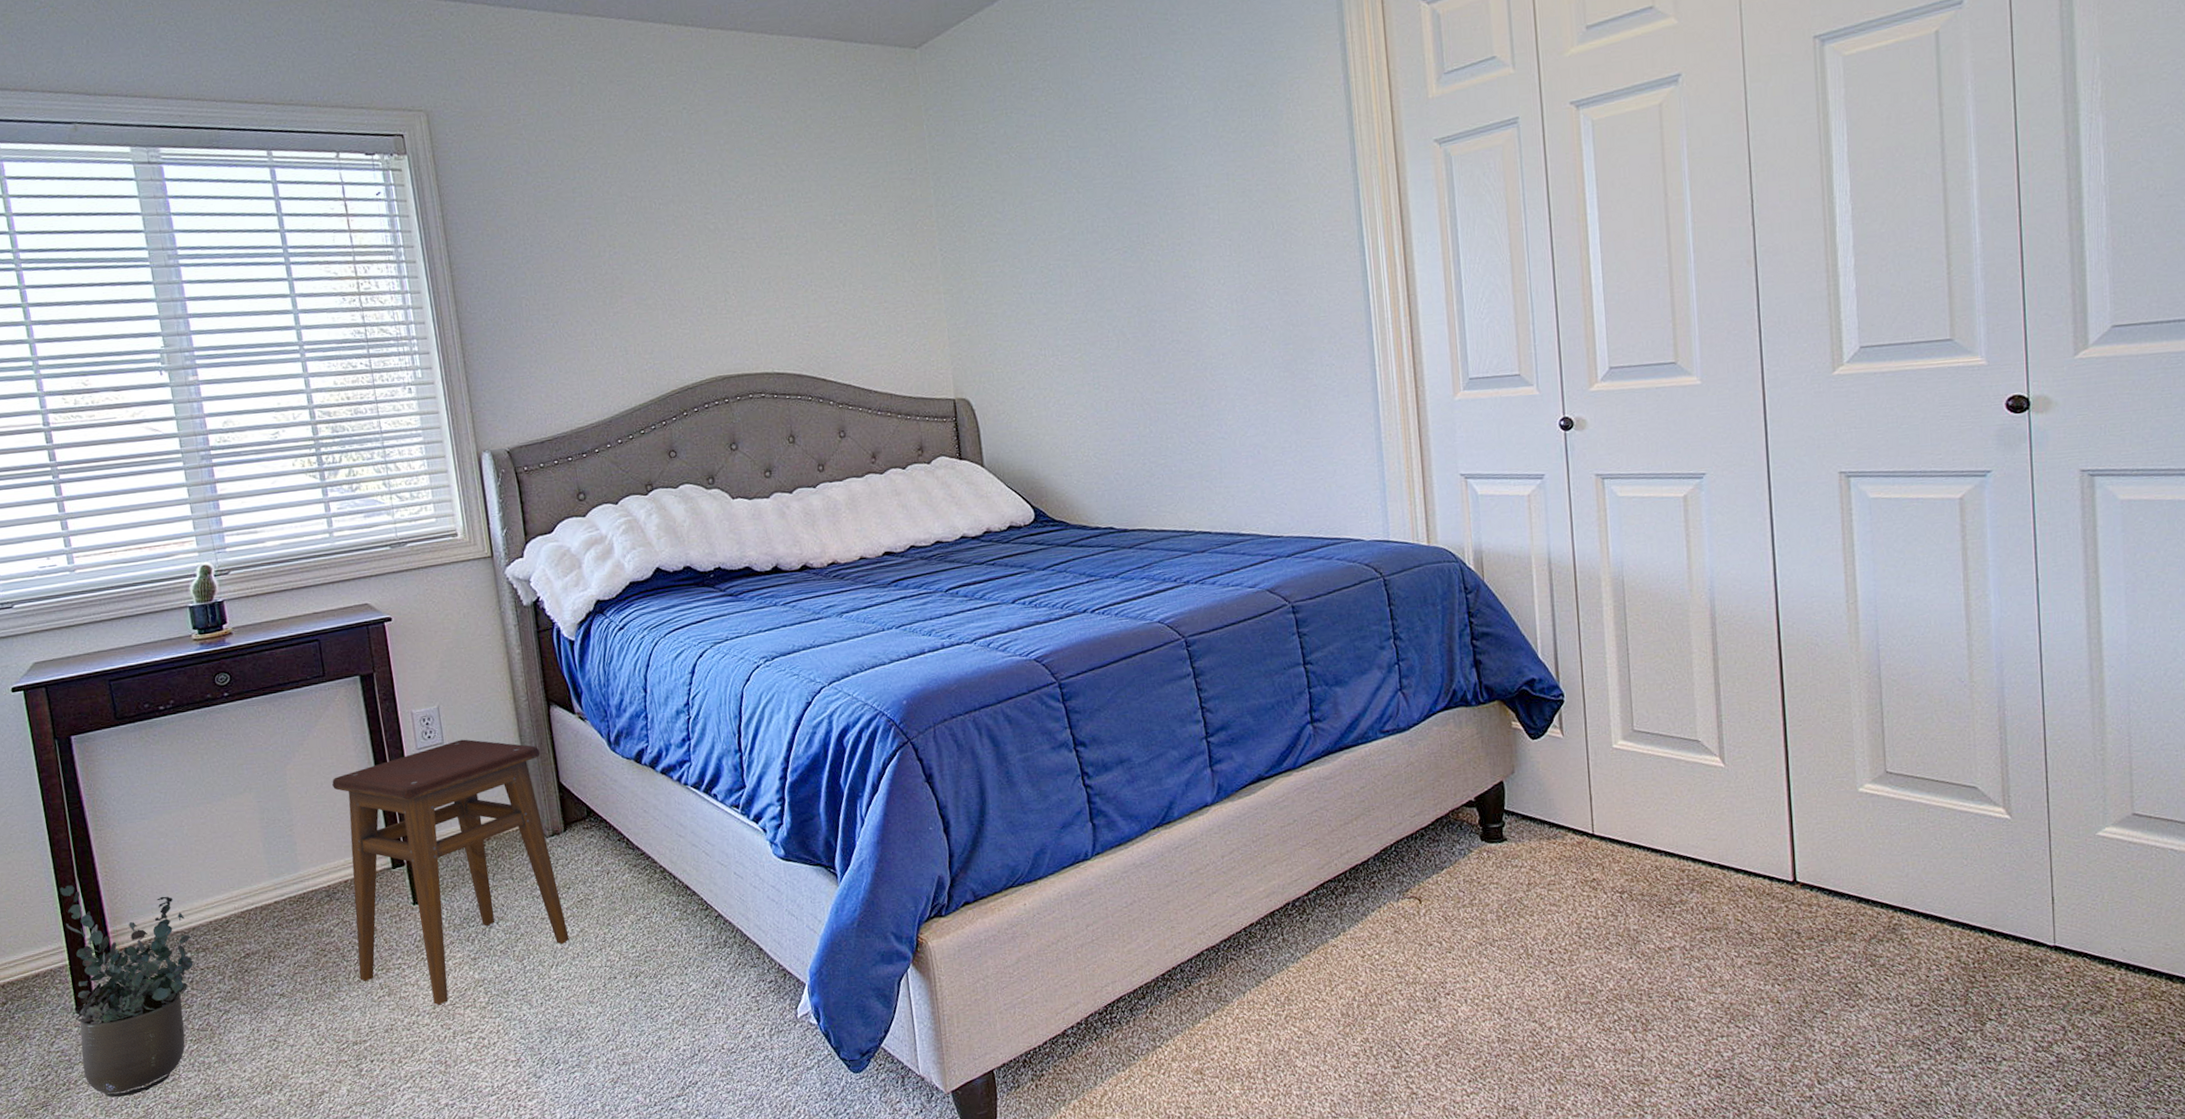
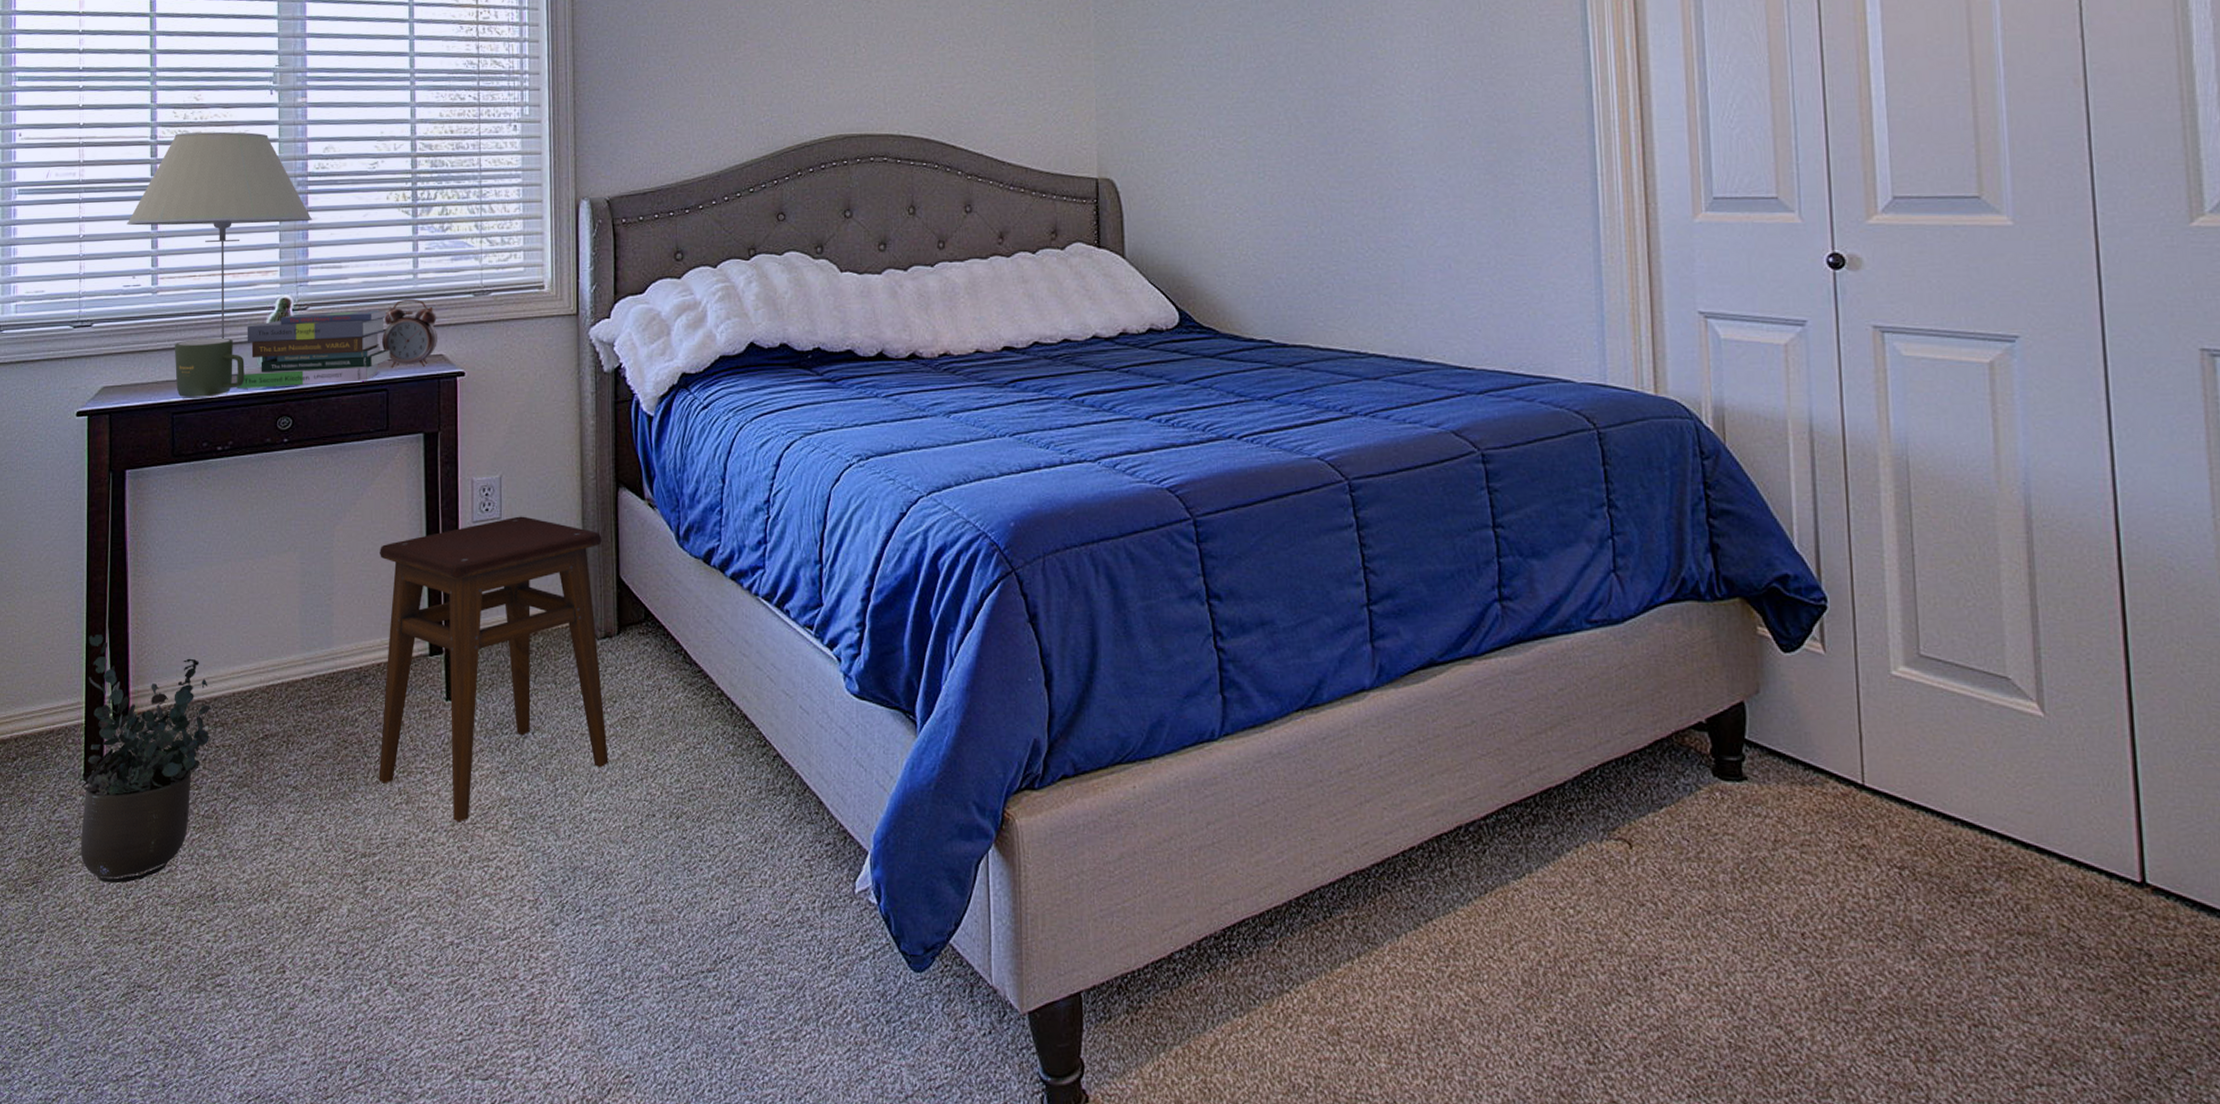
table lamp: none [32,412,222,609] -> present [127,131,313,340]
mug: none [100,607,177,666] -> present [174,337,245,399]
books: none [168,568,318,652] -> present [237,310,391,388]
alarm clock: none [306,555,361,621] -> present [382,299,437,369]

